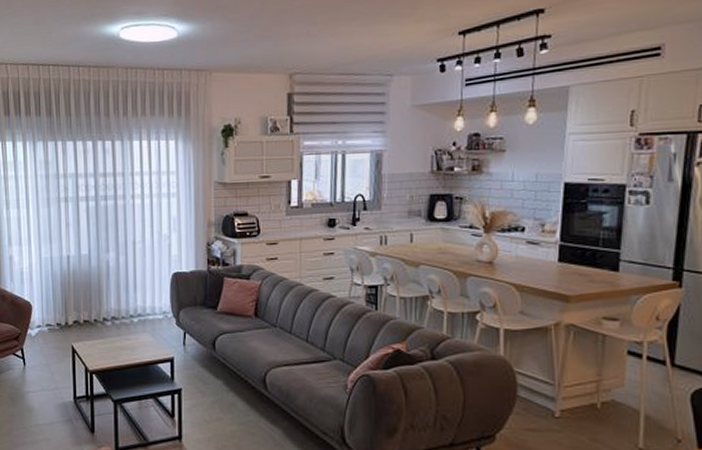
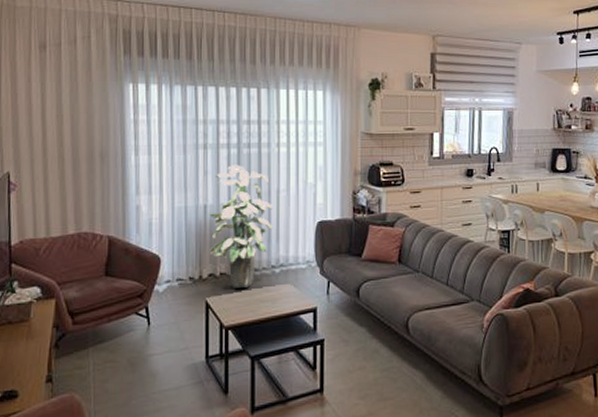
indoor plant: none [71,217,130,335] -> present [208,165,273,288]

